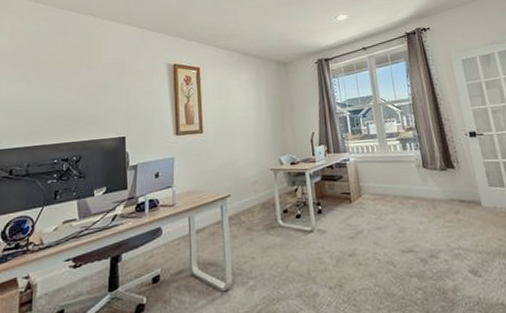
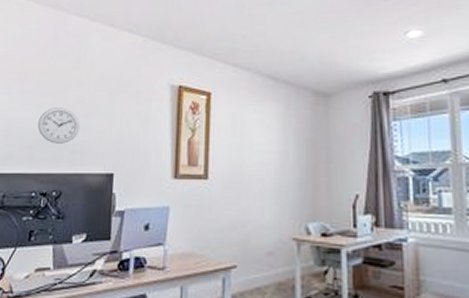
wall clock: none [54,88,93,118] -> present [37,108,80,144]

